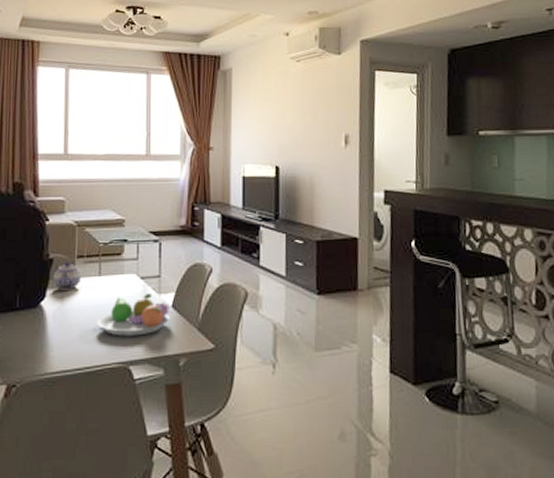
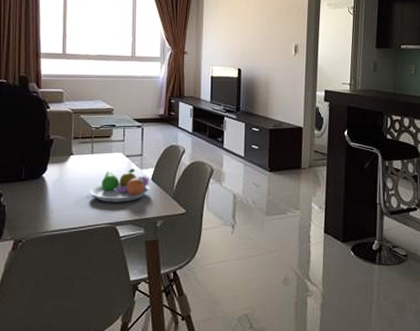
teapot: present [53,262,82,290] -> none [53,142,77,165]

